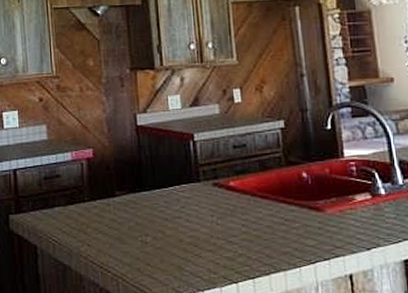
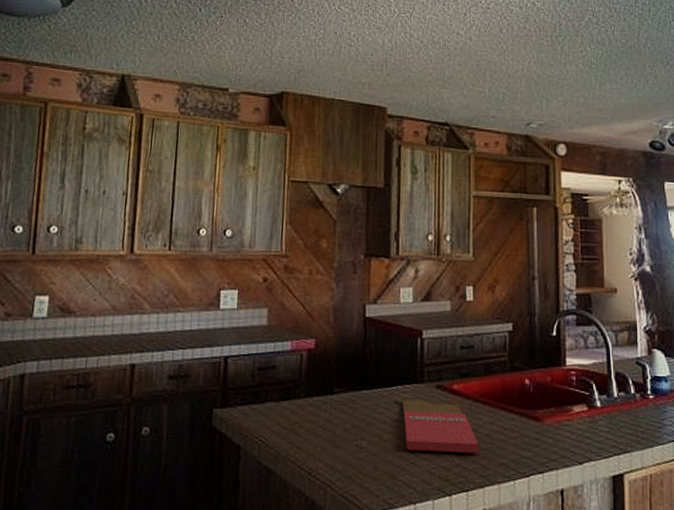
cutting board: none [176,196,262,244] -> present [397,397,479,453]

